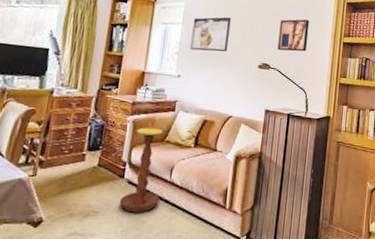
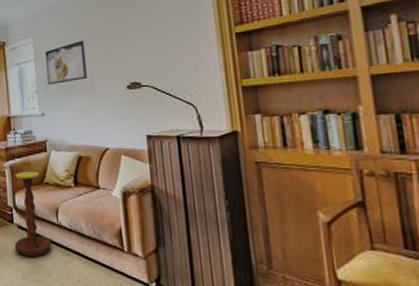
wall art: present [277,19,310,52] -> none [142,17,185,64]

